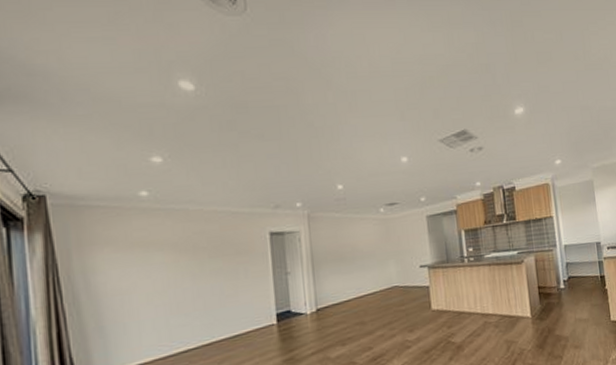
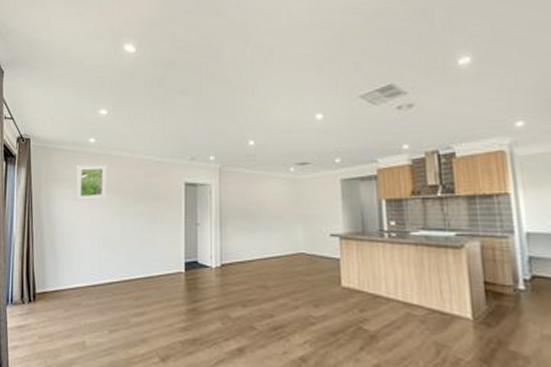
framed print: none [123,220,172,265] -> present [75,164,108,200]

